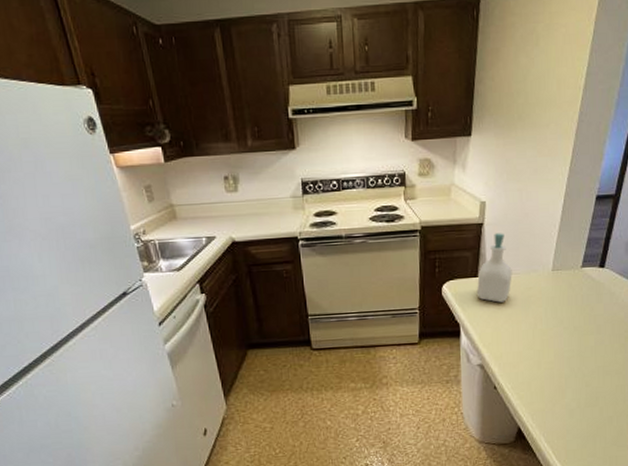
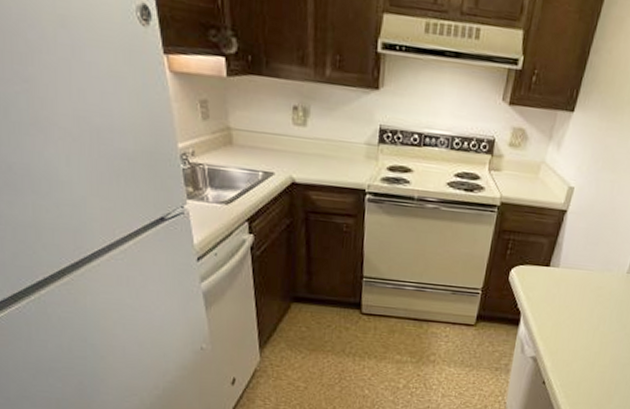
soap bottle: present [476,233,512,303] -> none [544,223,587,298]

